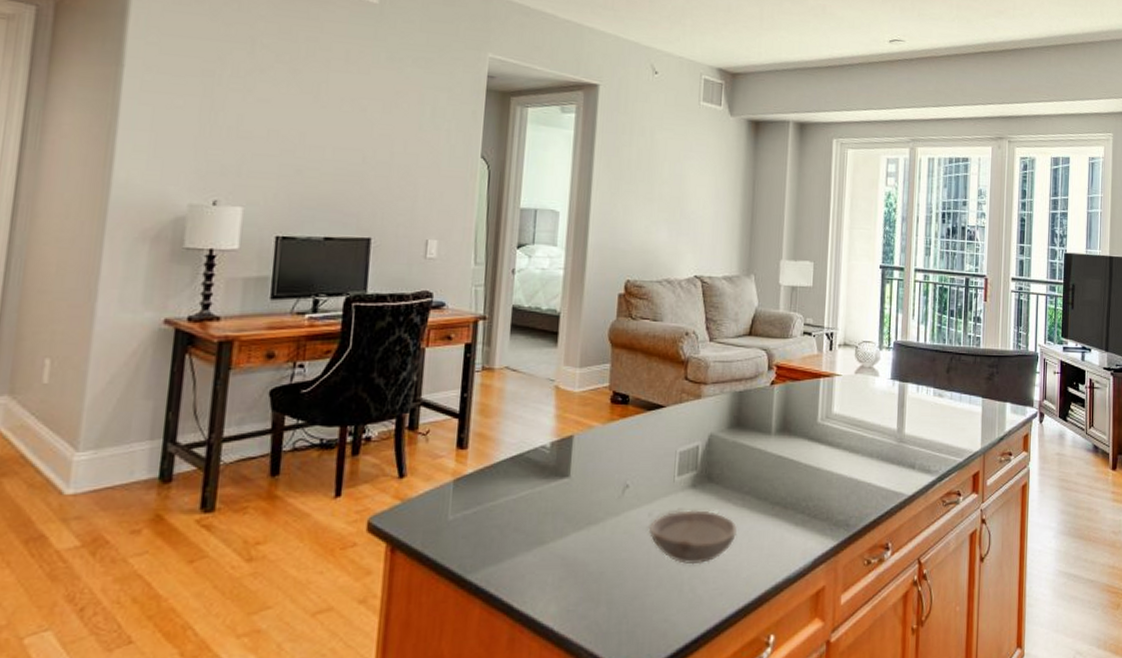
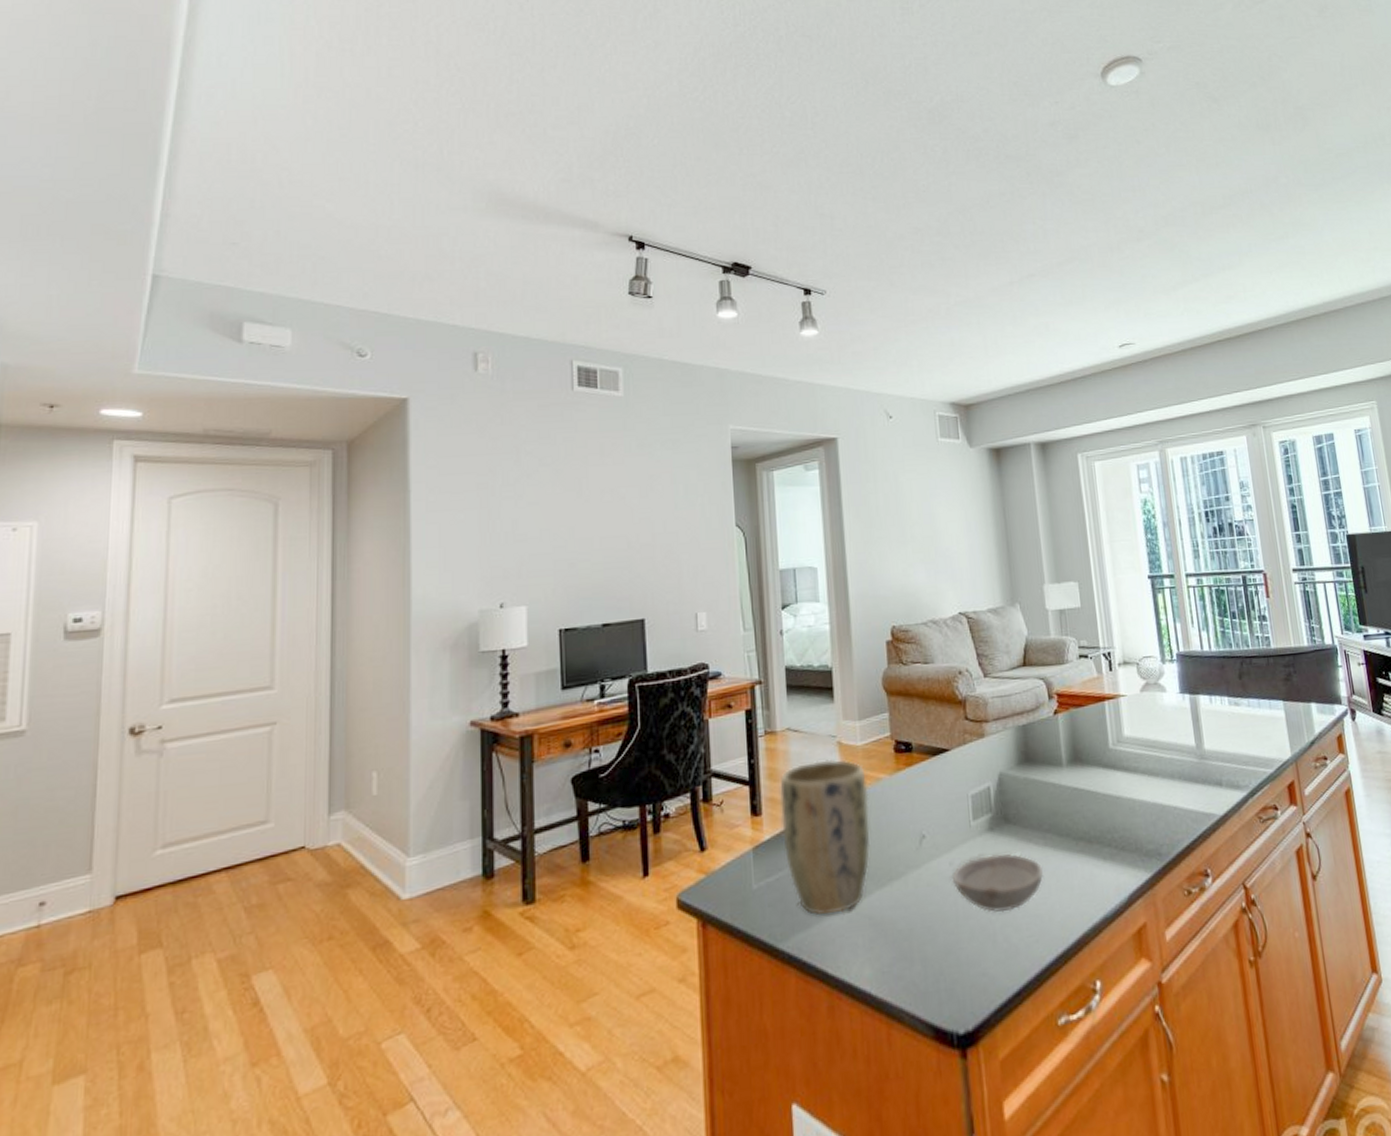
plant pot: none [485,402,580,551] -> present [779,759,871,915]

